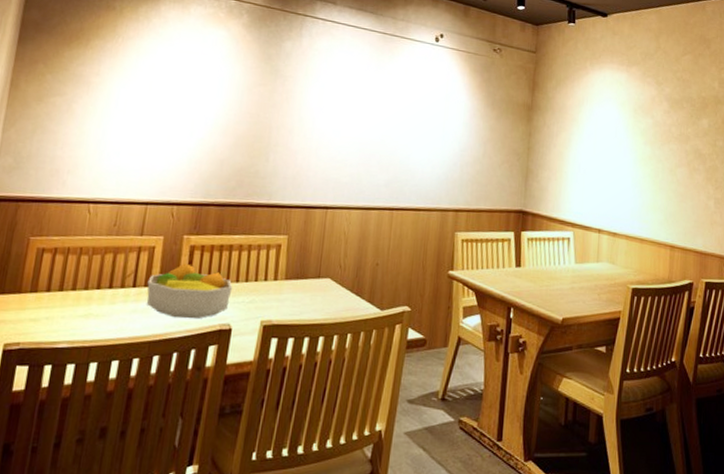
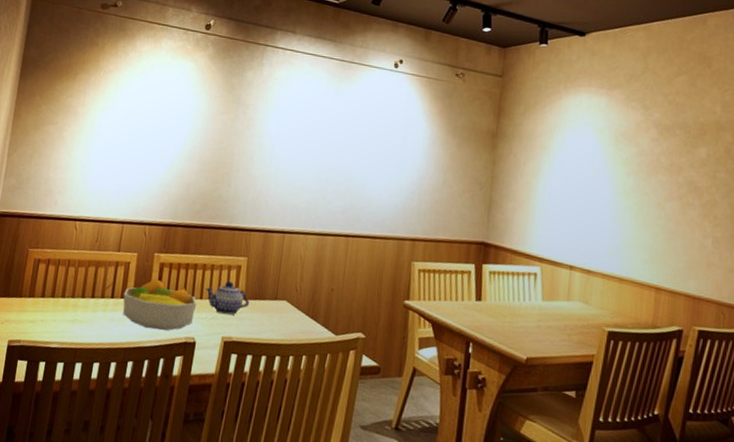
teapot: none [242,261,291,298] -> present [205,280,250,315]

